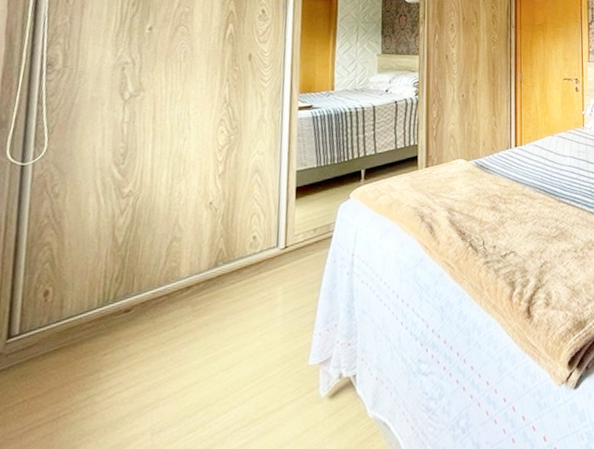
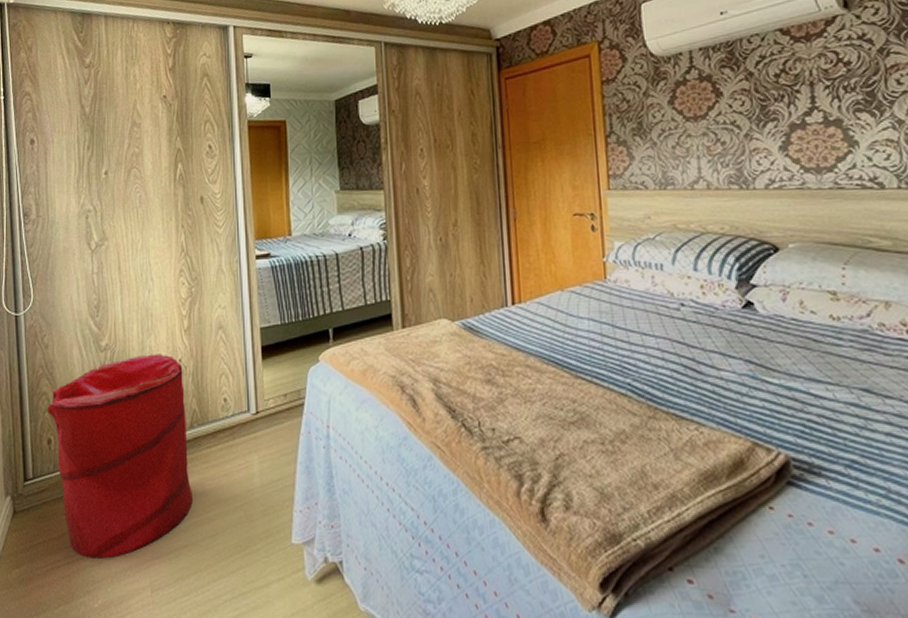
laundry hamper: none [47,198,213,411] -> present [47,354,192,559]

